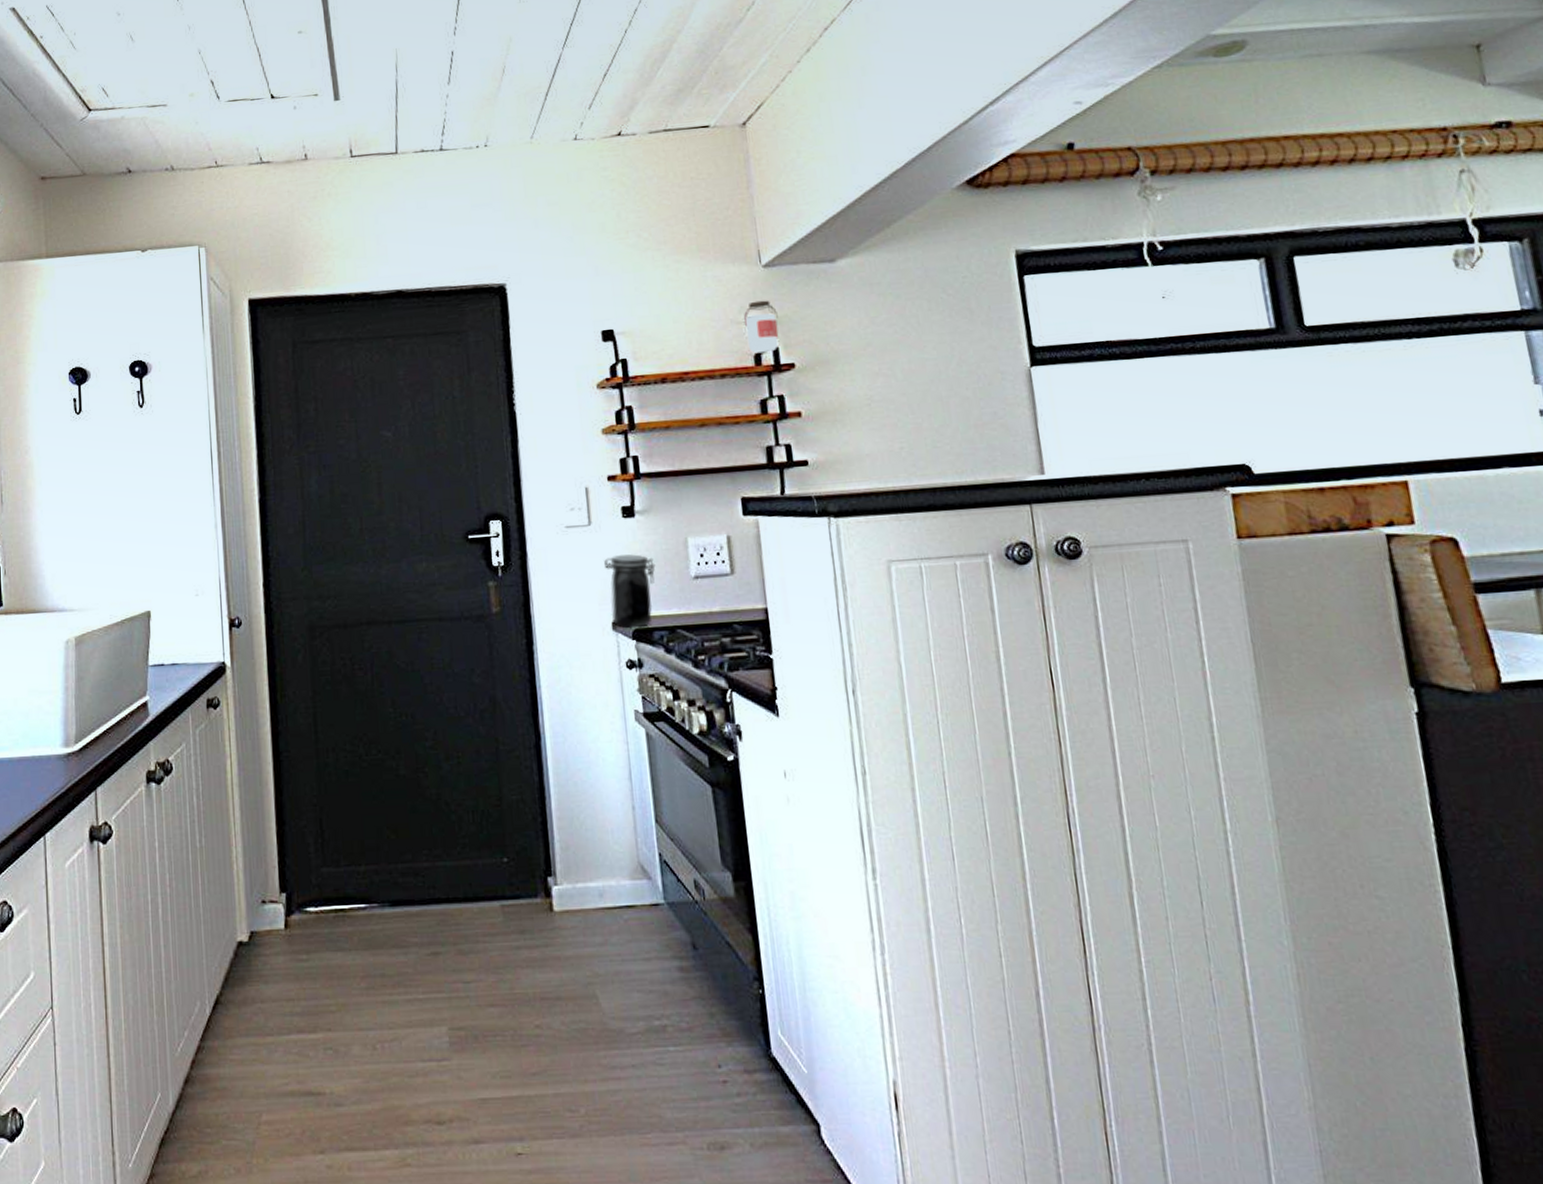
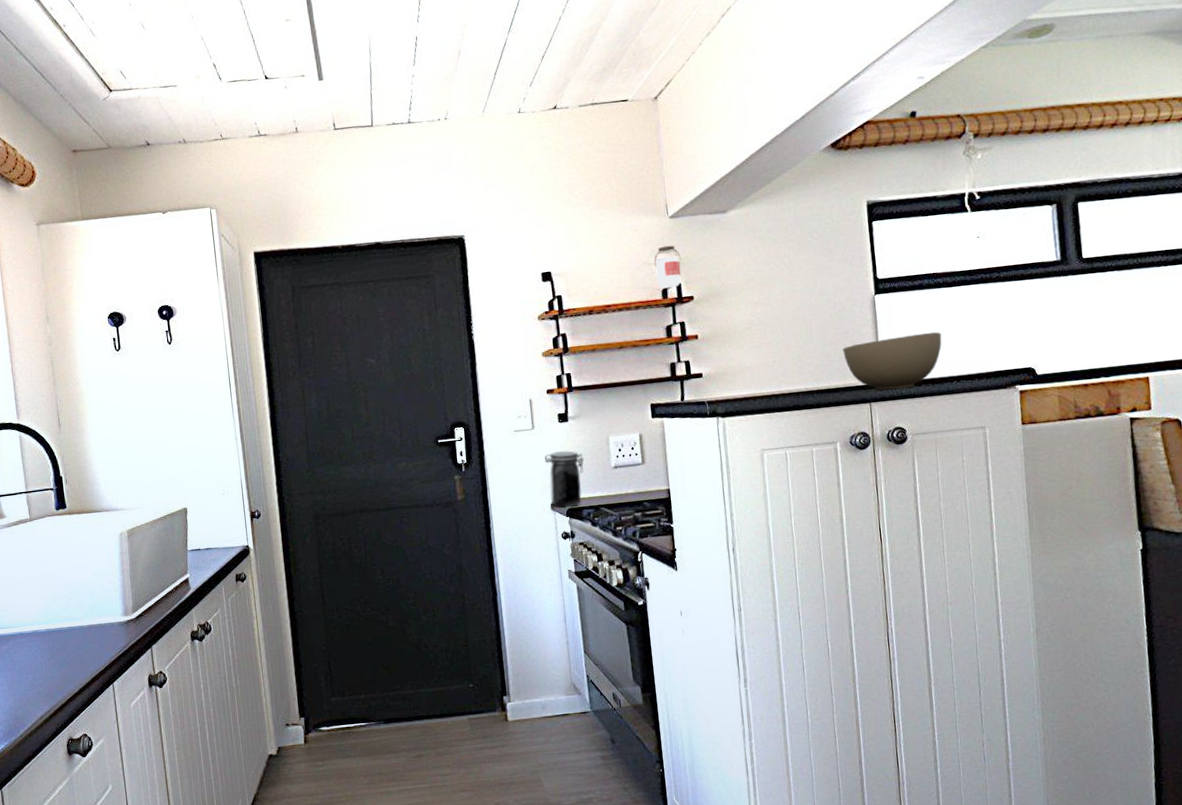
bowl: none [991,415,1123,490] -> present [843,332,942,391]

